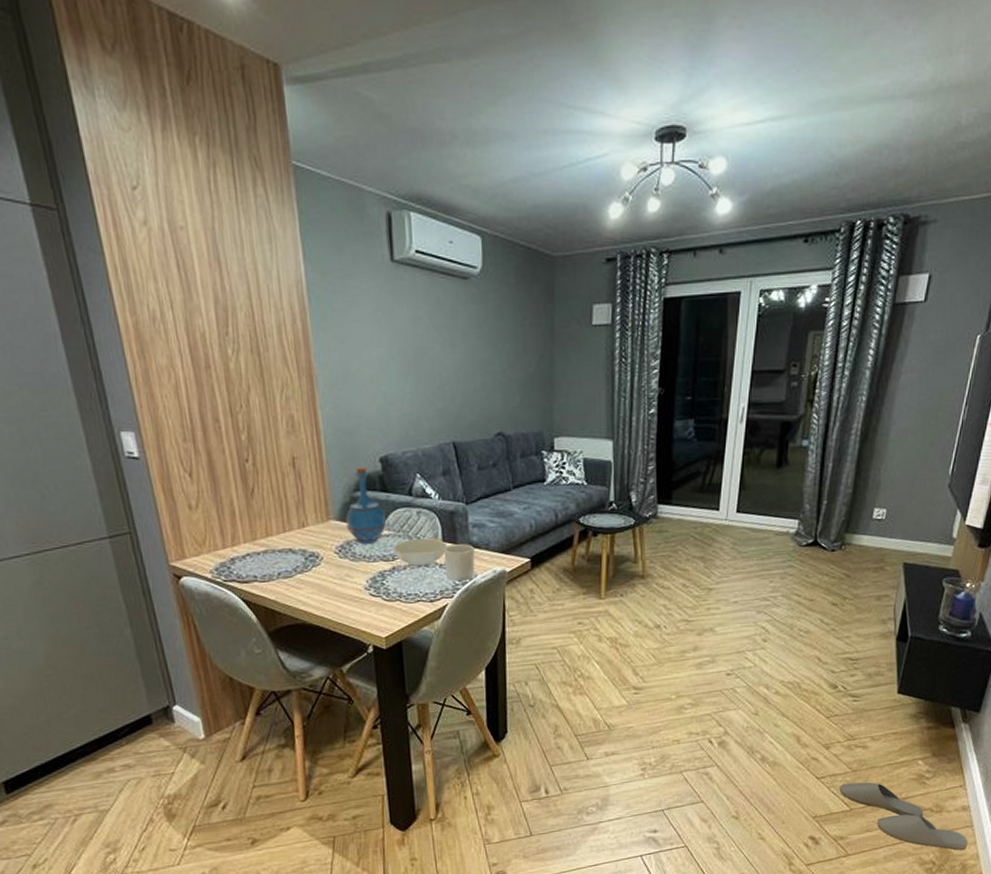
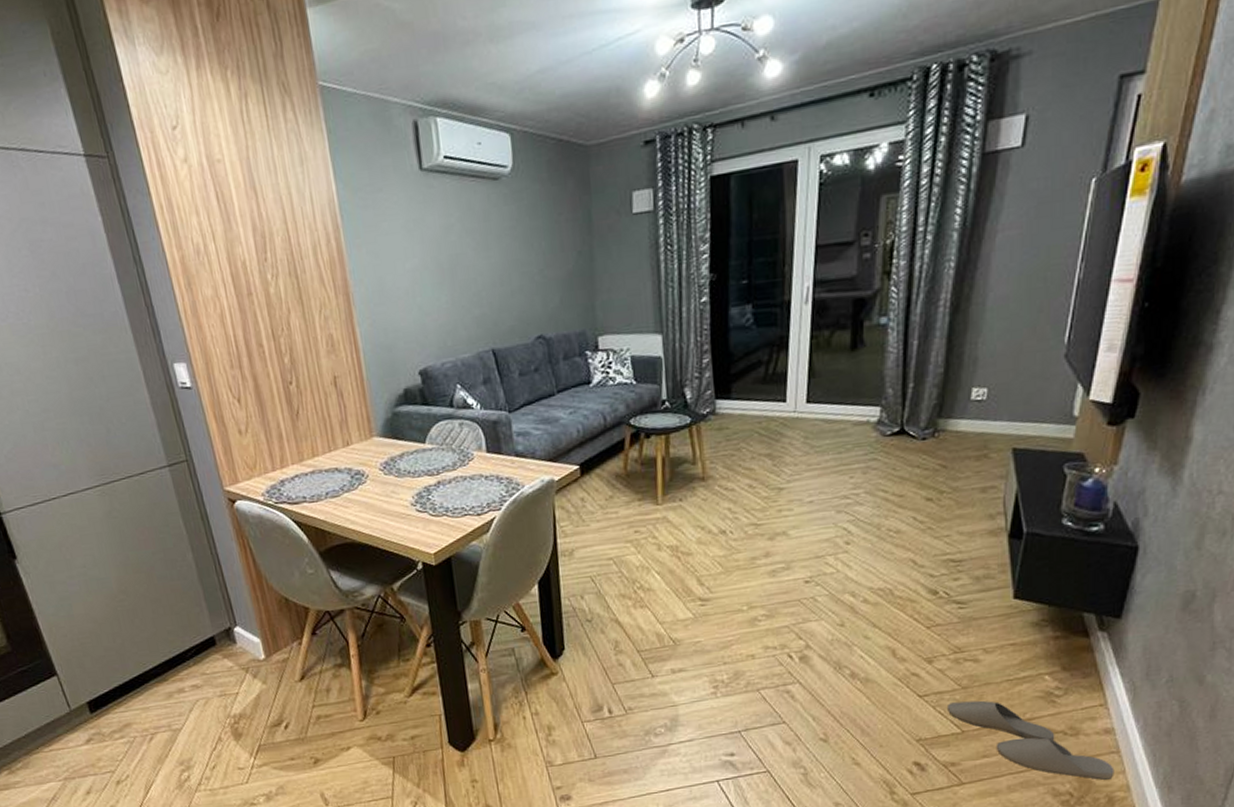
bottle: present [345,467,386,545] -> none [388,381,429,461]
bowl: present [394,538,447,567] -> none [438,450,492,481]
mug: present [443,544,475,582] -> none [488,453,522,494]

